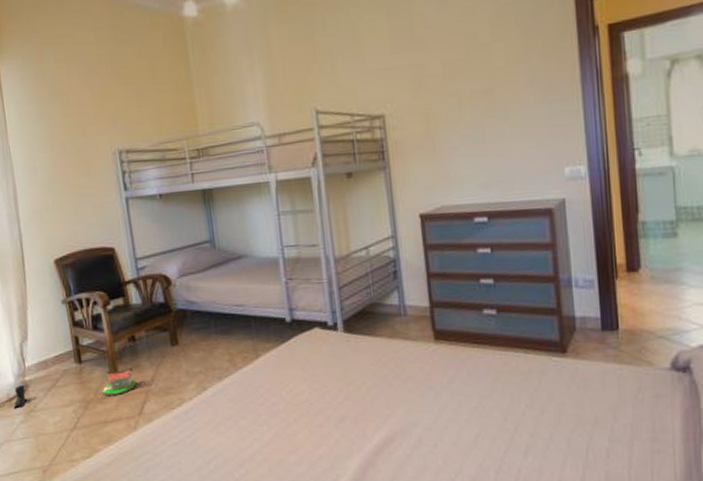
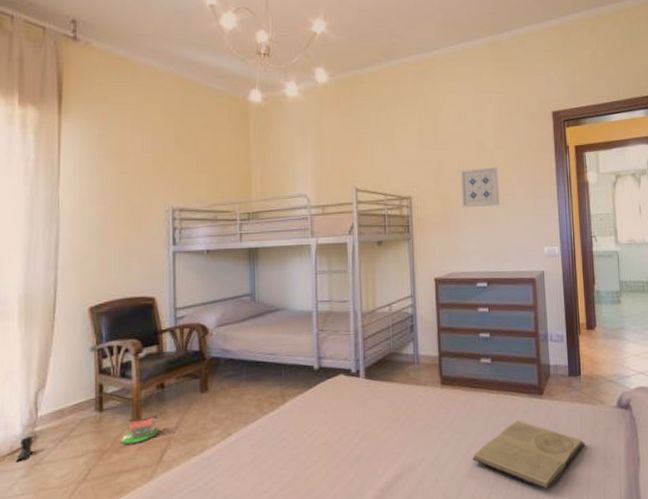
wall art: none [446,66,501,124] -> present [460,167,500,208]
book: none [477,382,626,464] -> present [472,420,585,490]

